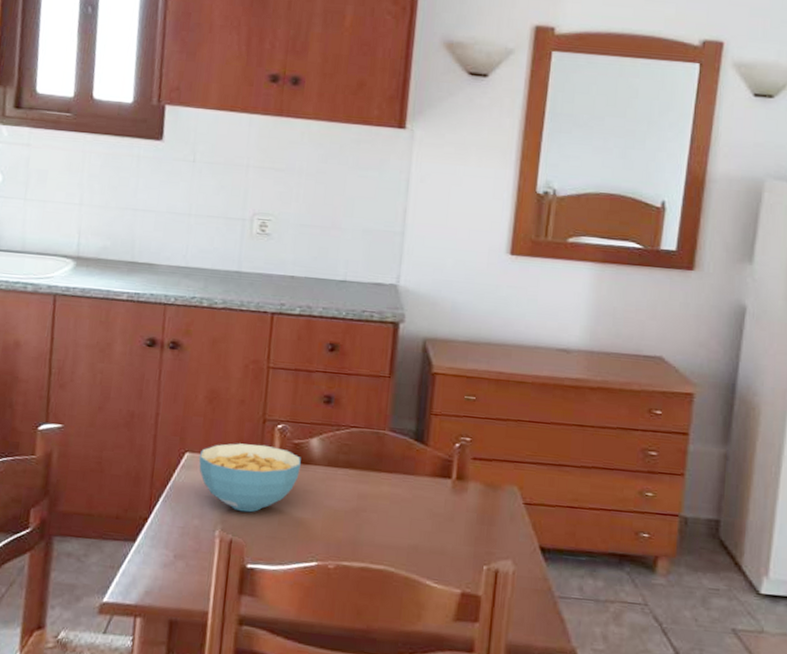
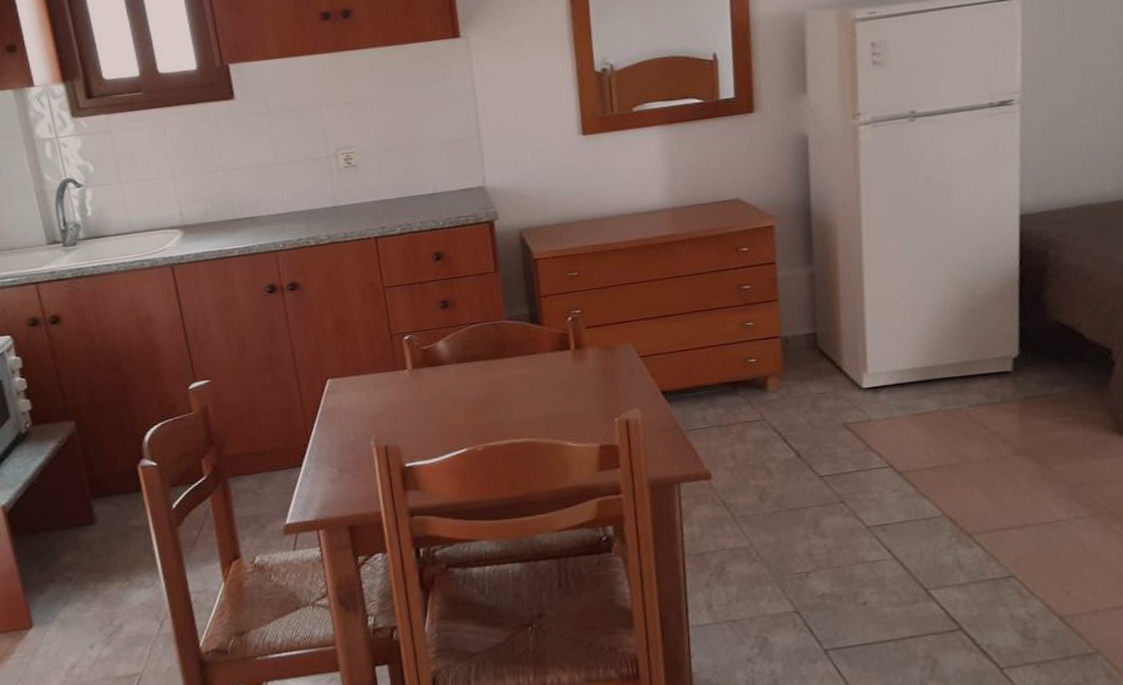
cereal bowl: present [198,443,301,513] -> none [340,357,434,420]

